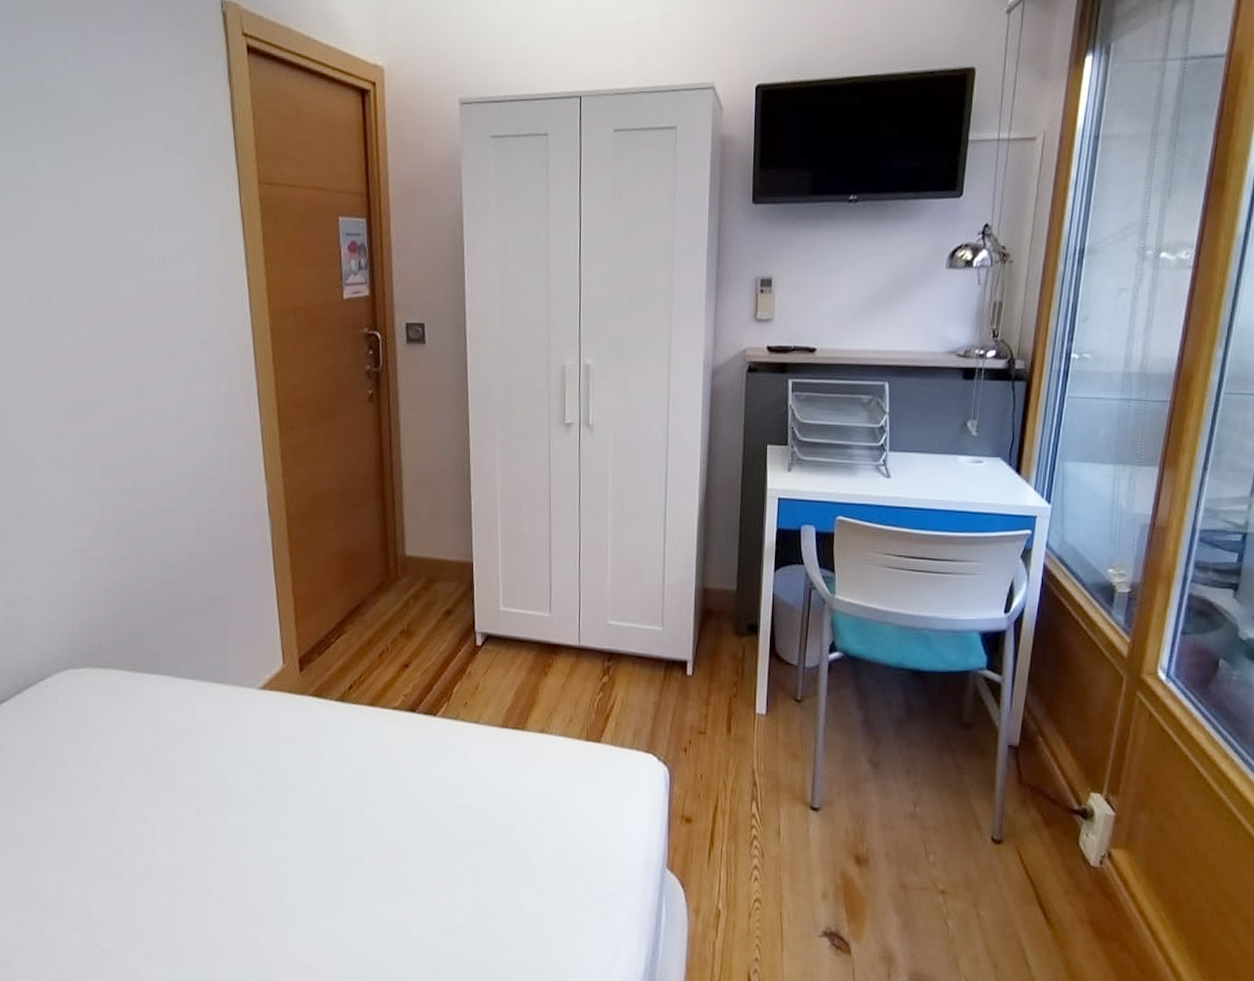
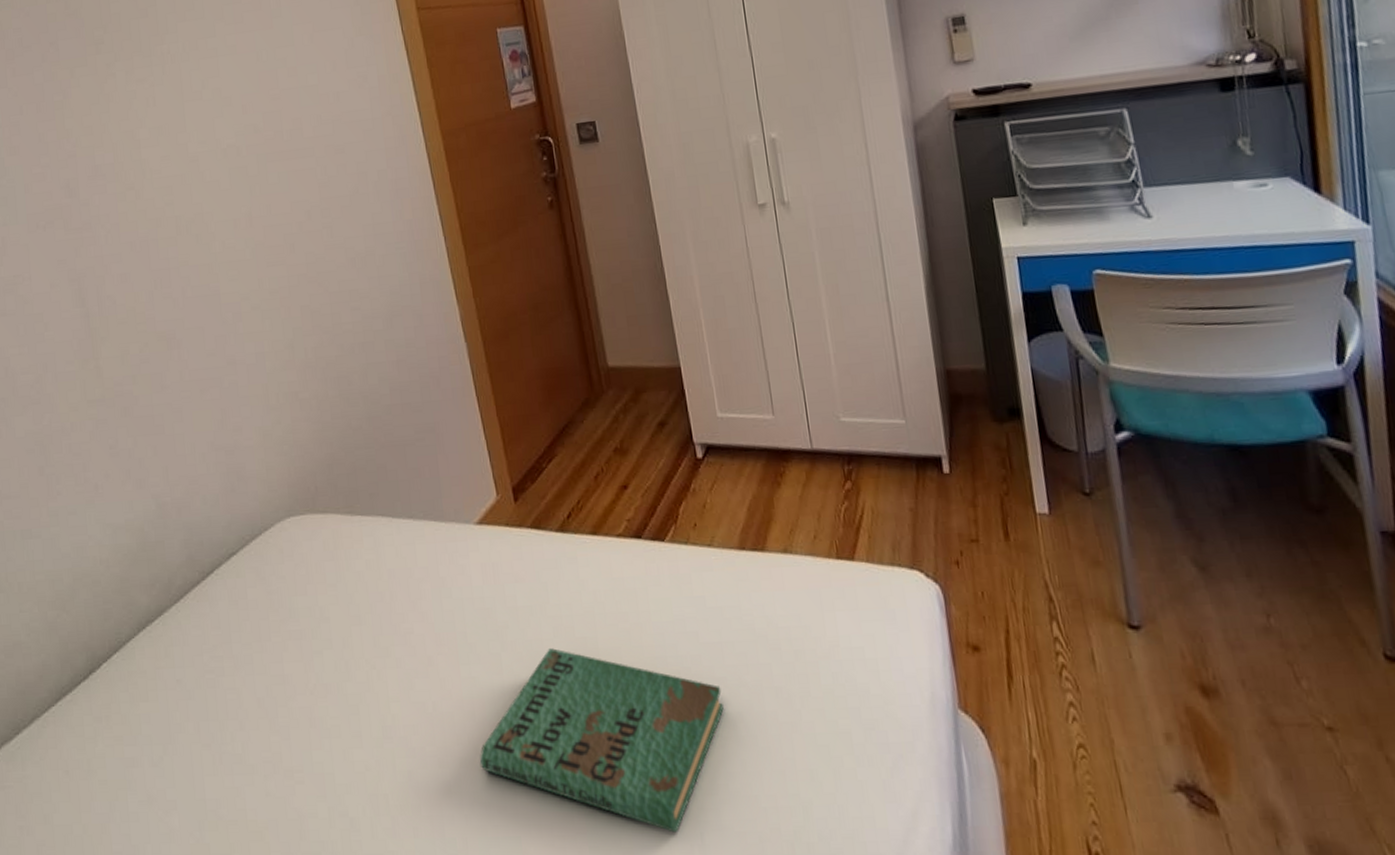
book: none [236,804,469,964] -> present [479,648,724,833]

